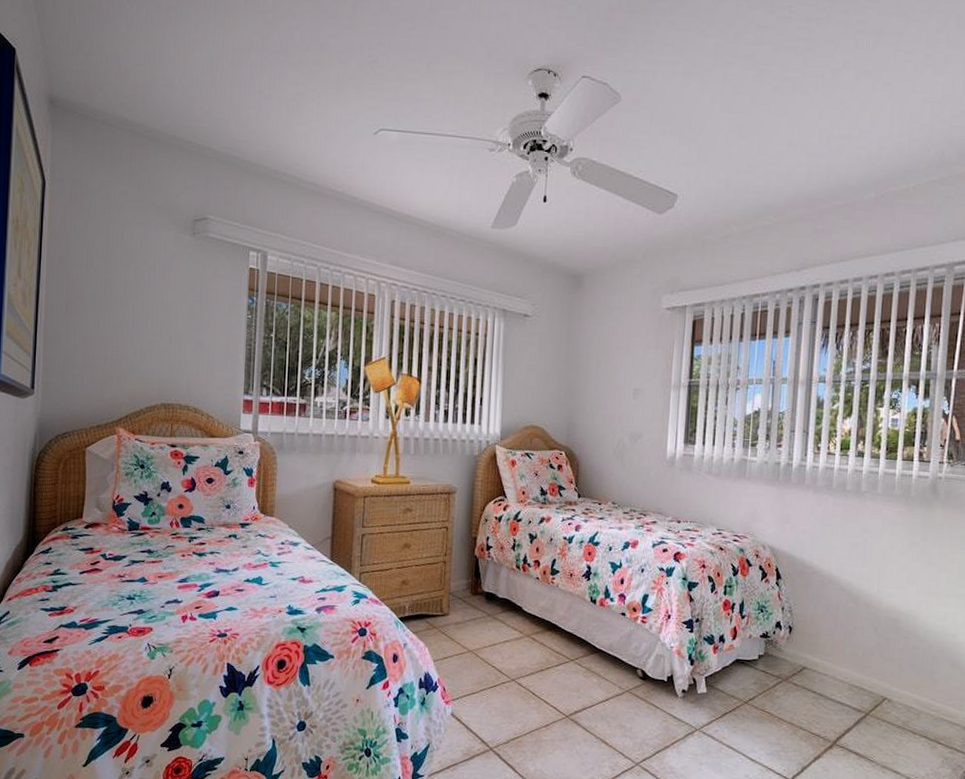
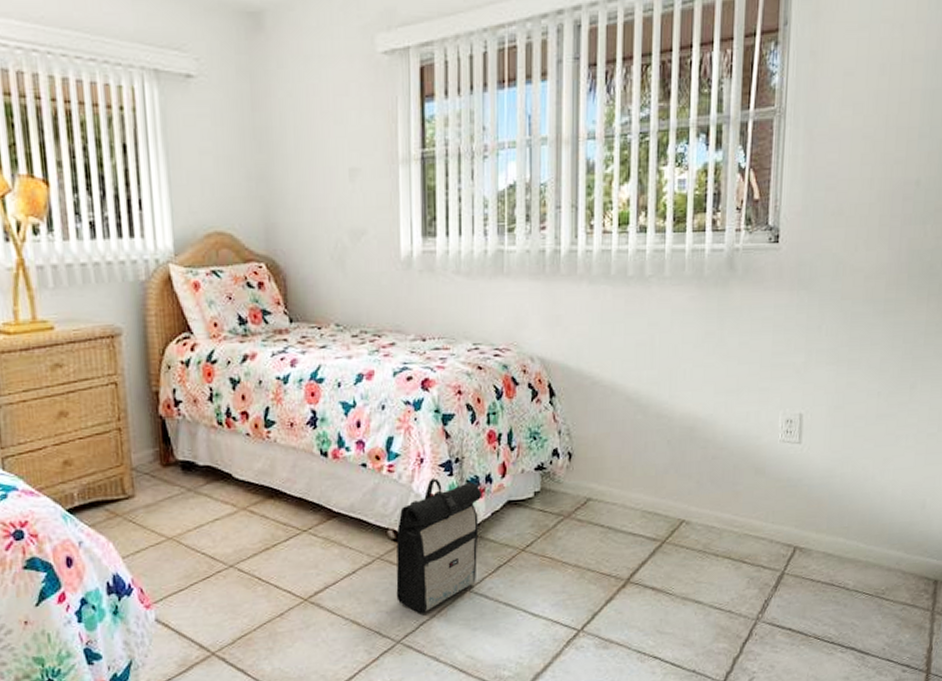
backpack: none [639,632,716,744] -> present [396,478,483,614]

